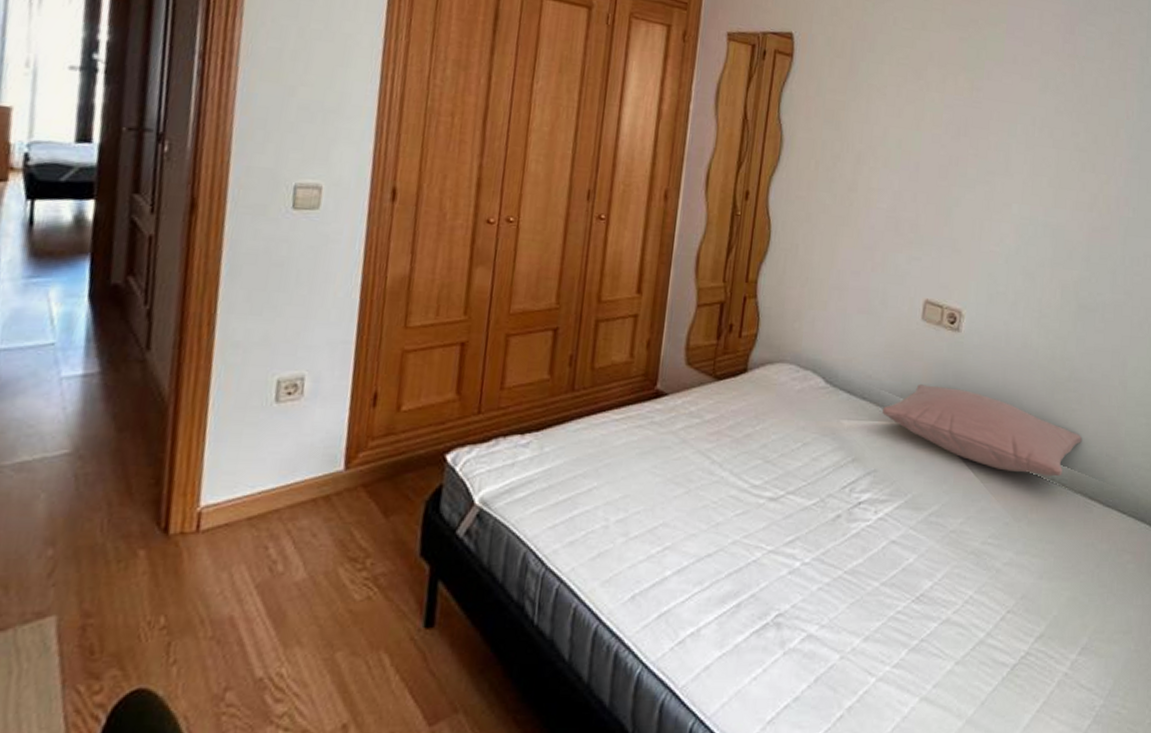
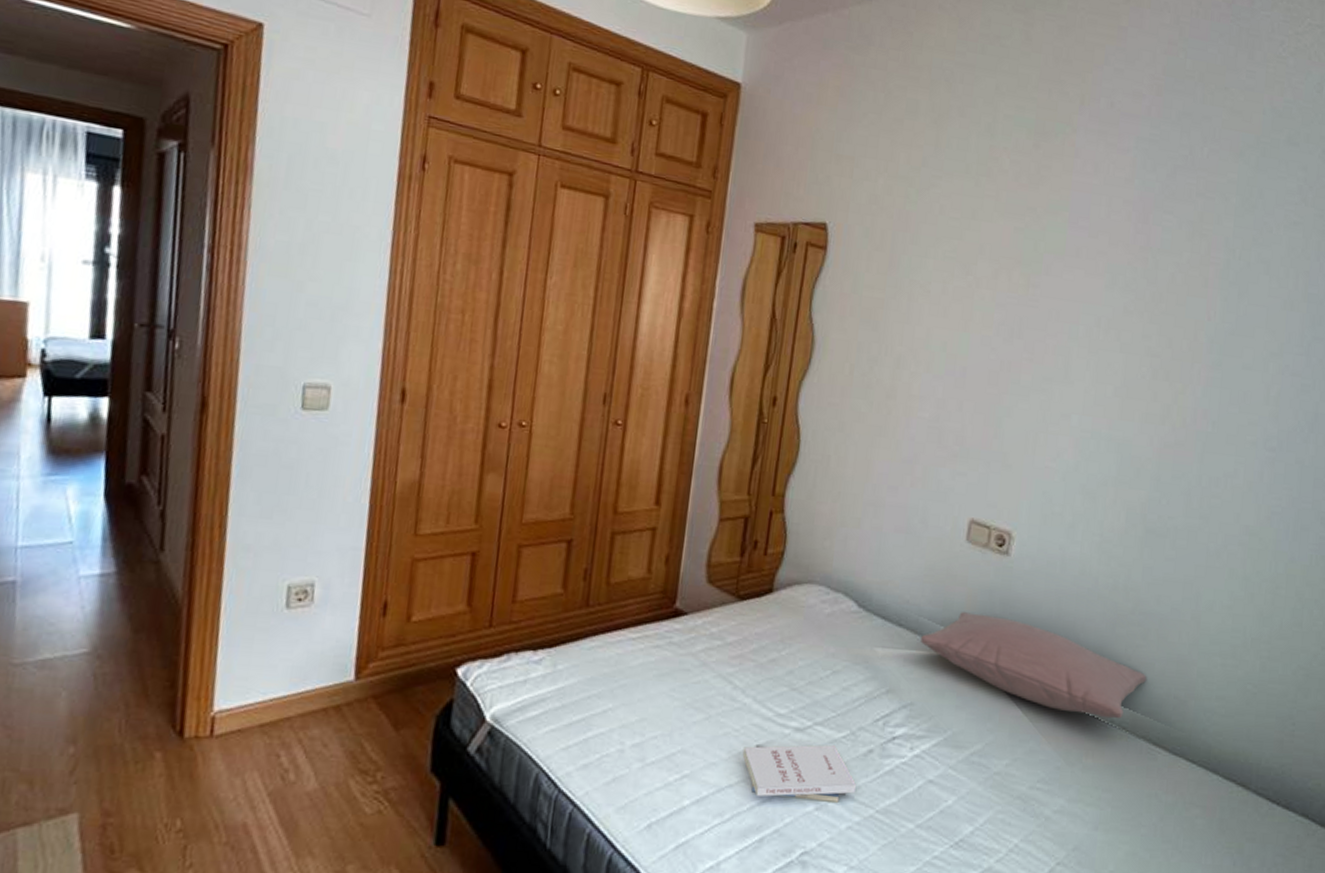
books: none [720,512,827,566] -> present [742,744,857,803]

